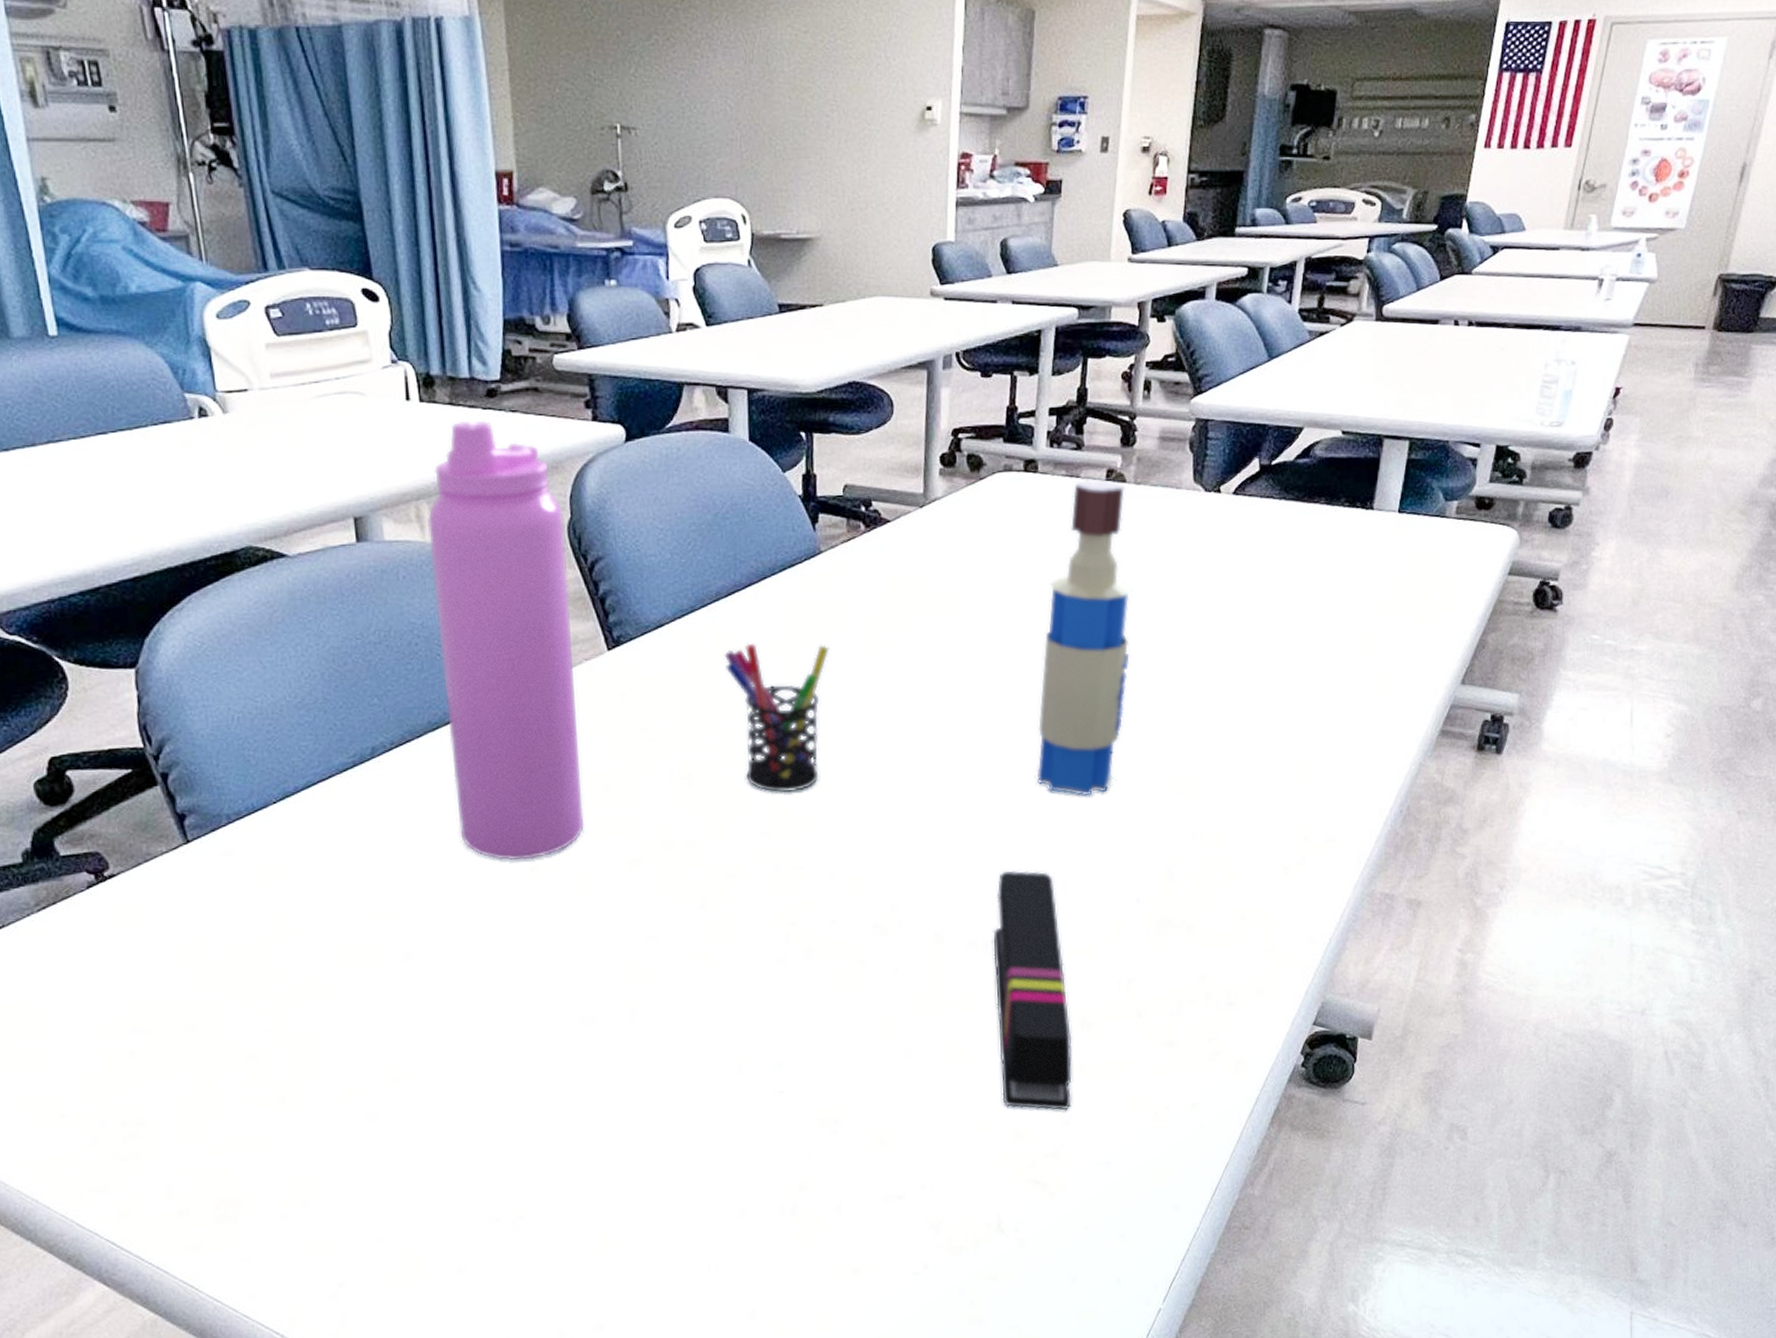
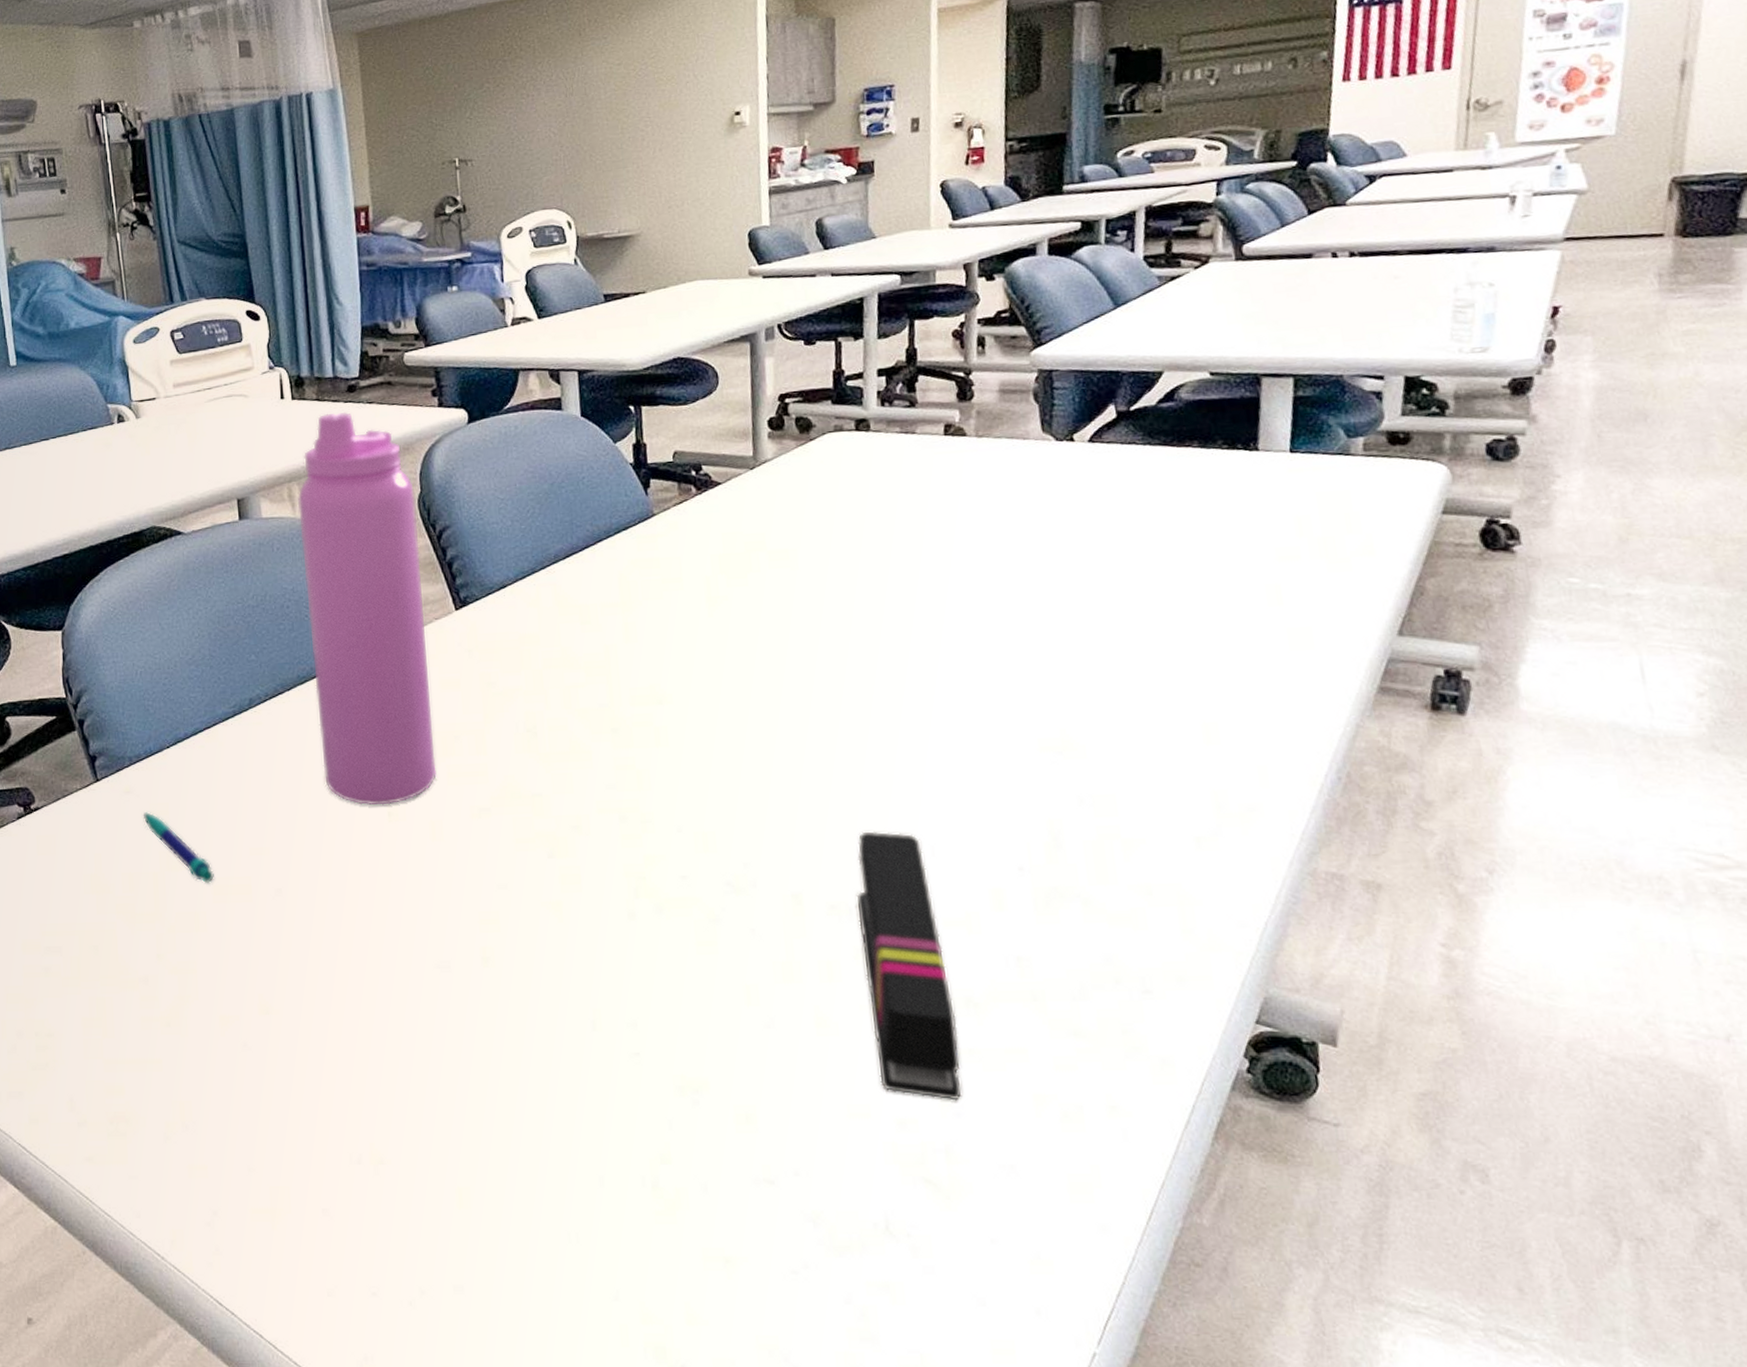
pen: none [245,875,333,951] -> present [143,812,214,884]
pen holder: present [724,643,830,793] -> none [564,601,667,746]
tequila bottle: present [1035,478,1133,796] -> none [890,434,987,755]

